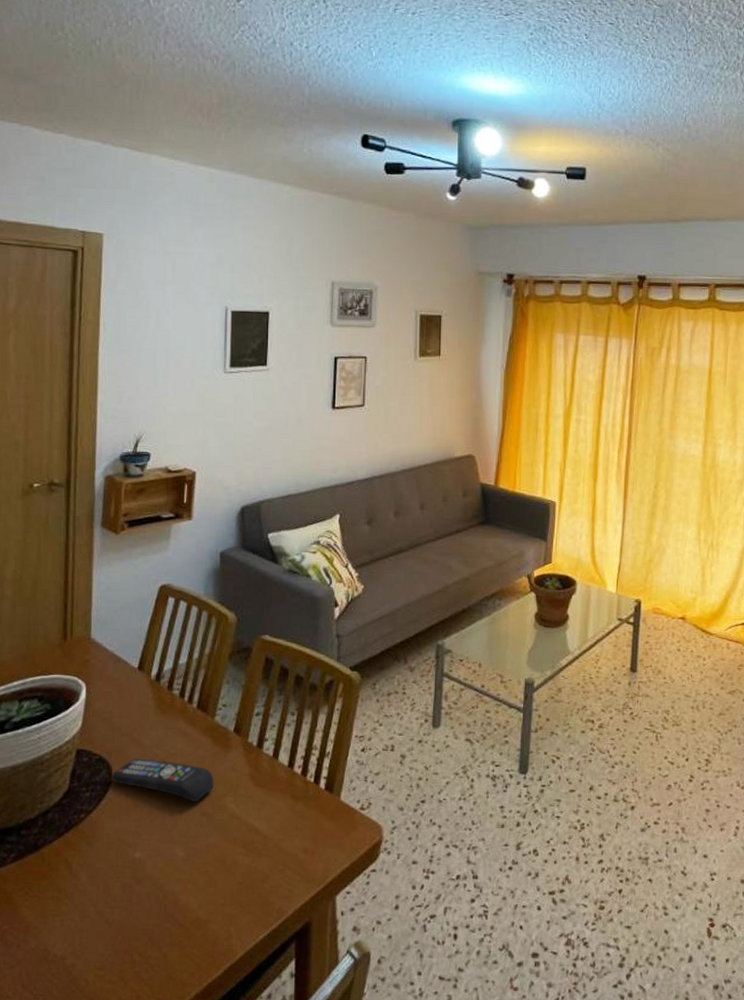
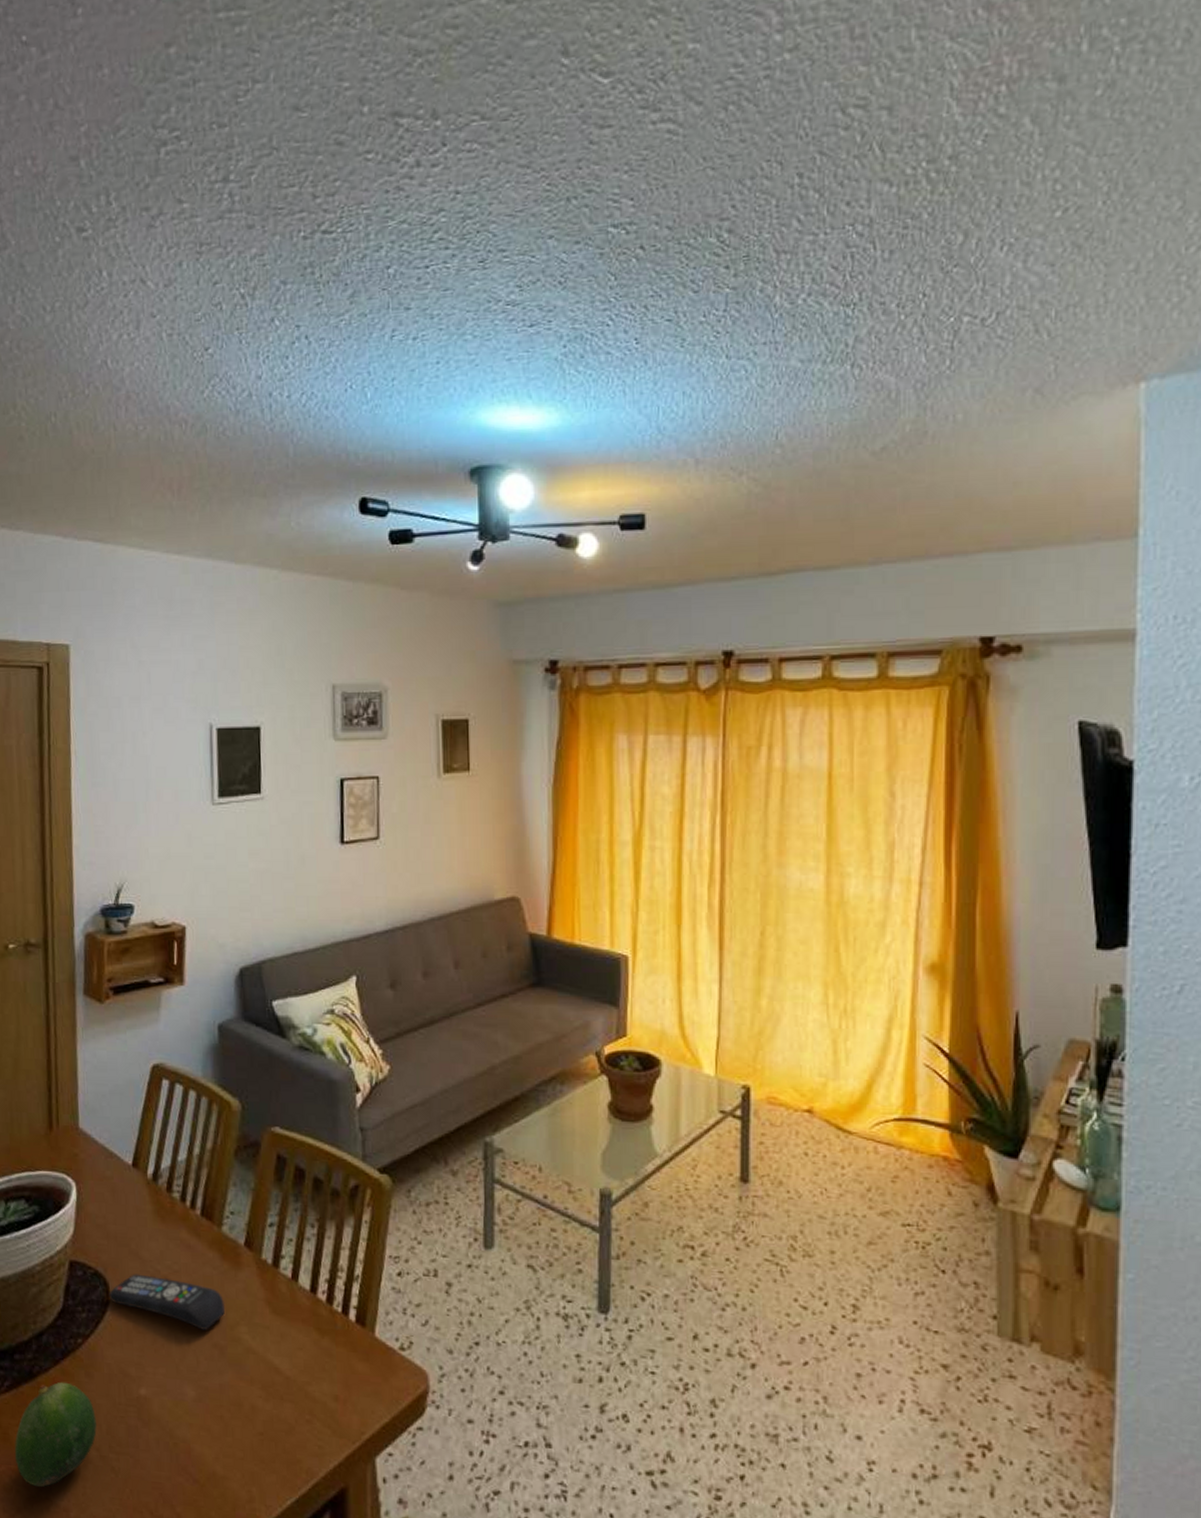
fruit: none [17,851,94,941] -> present [14,1381,97,1488]

